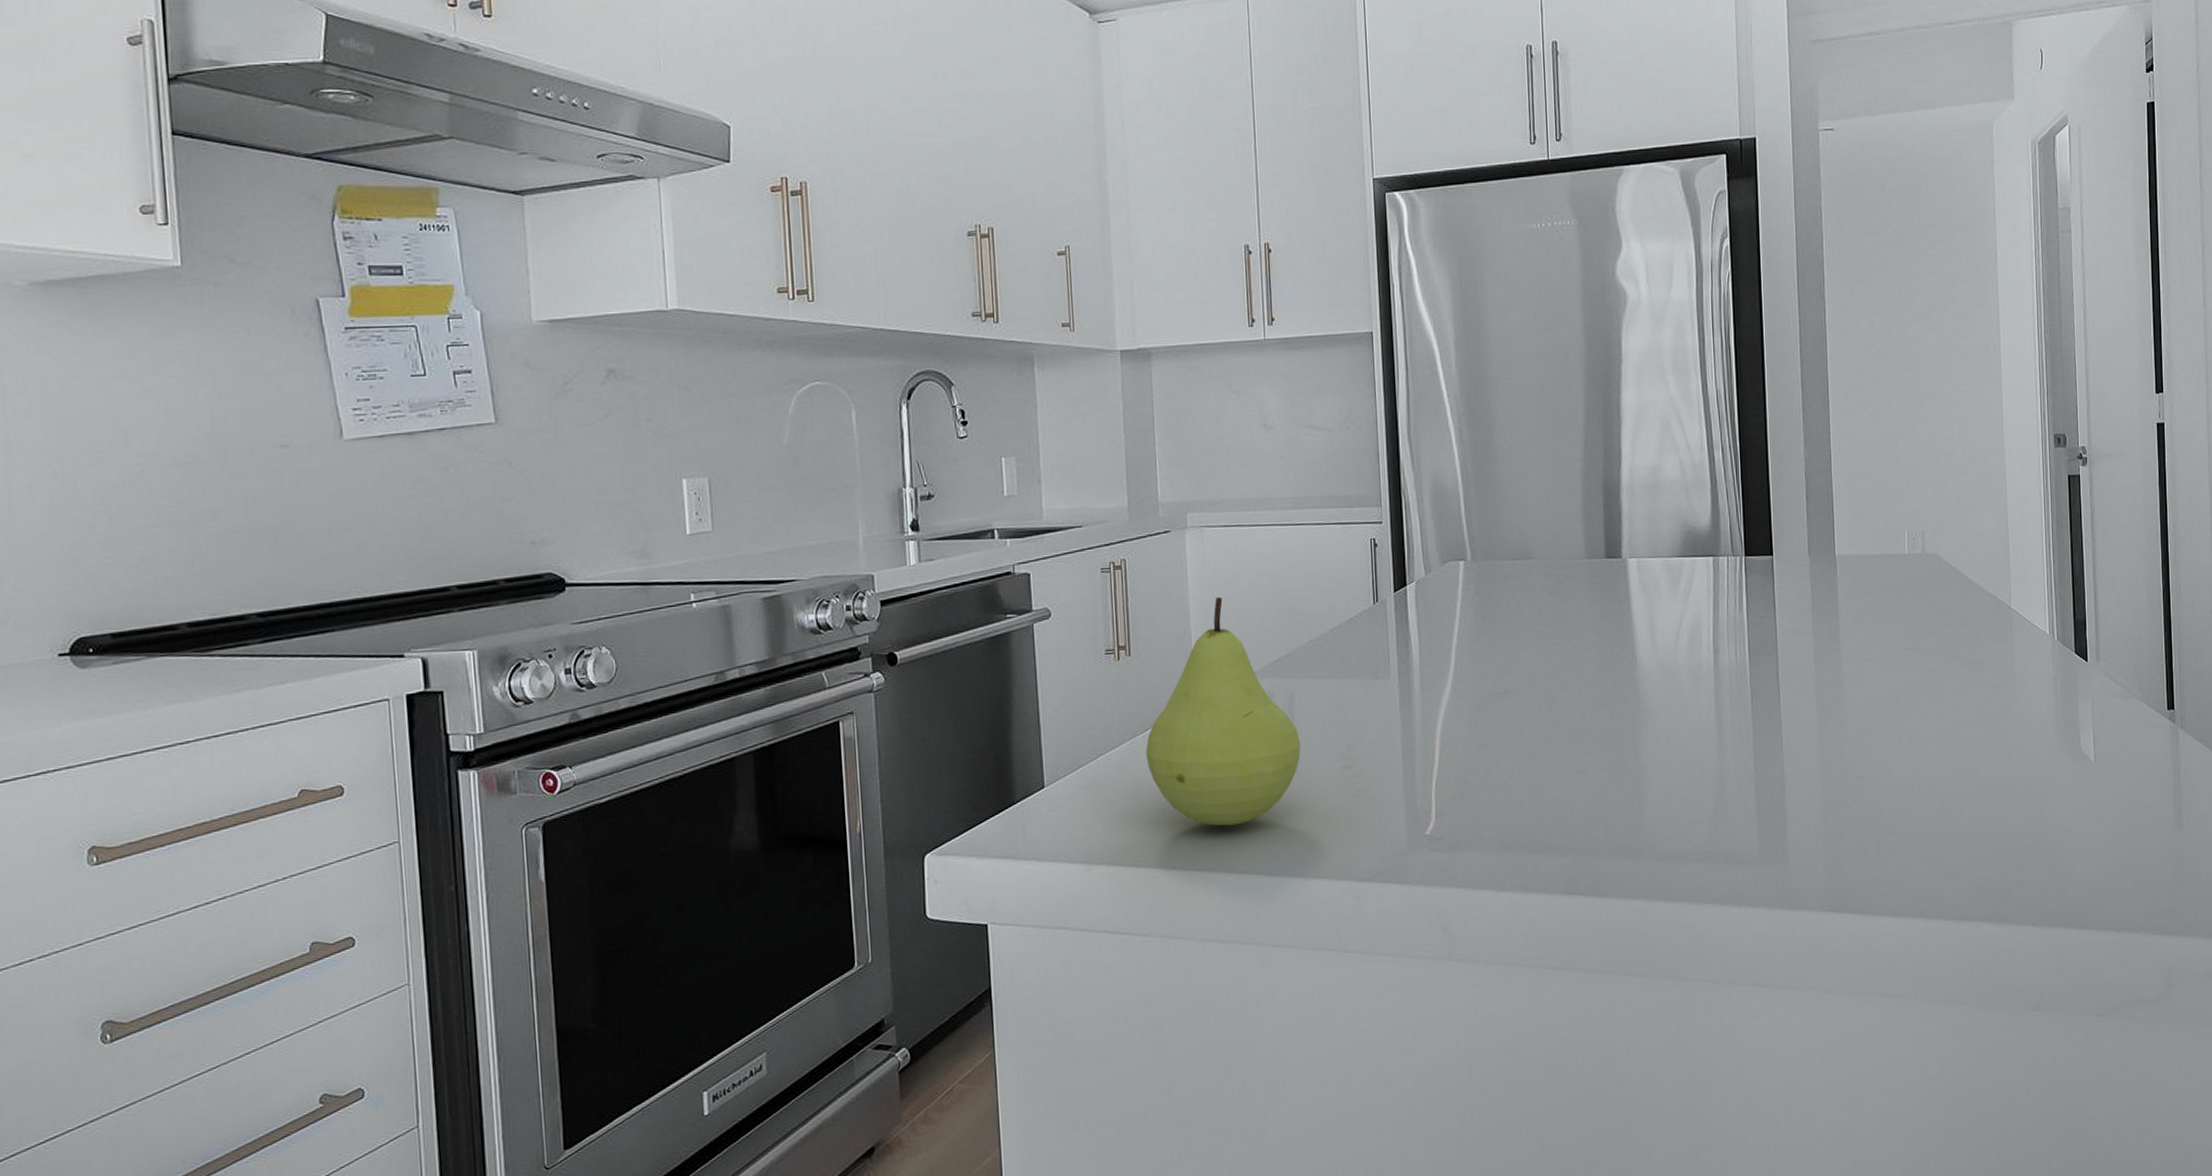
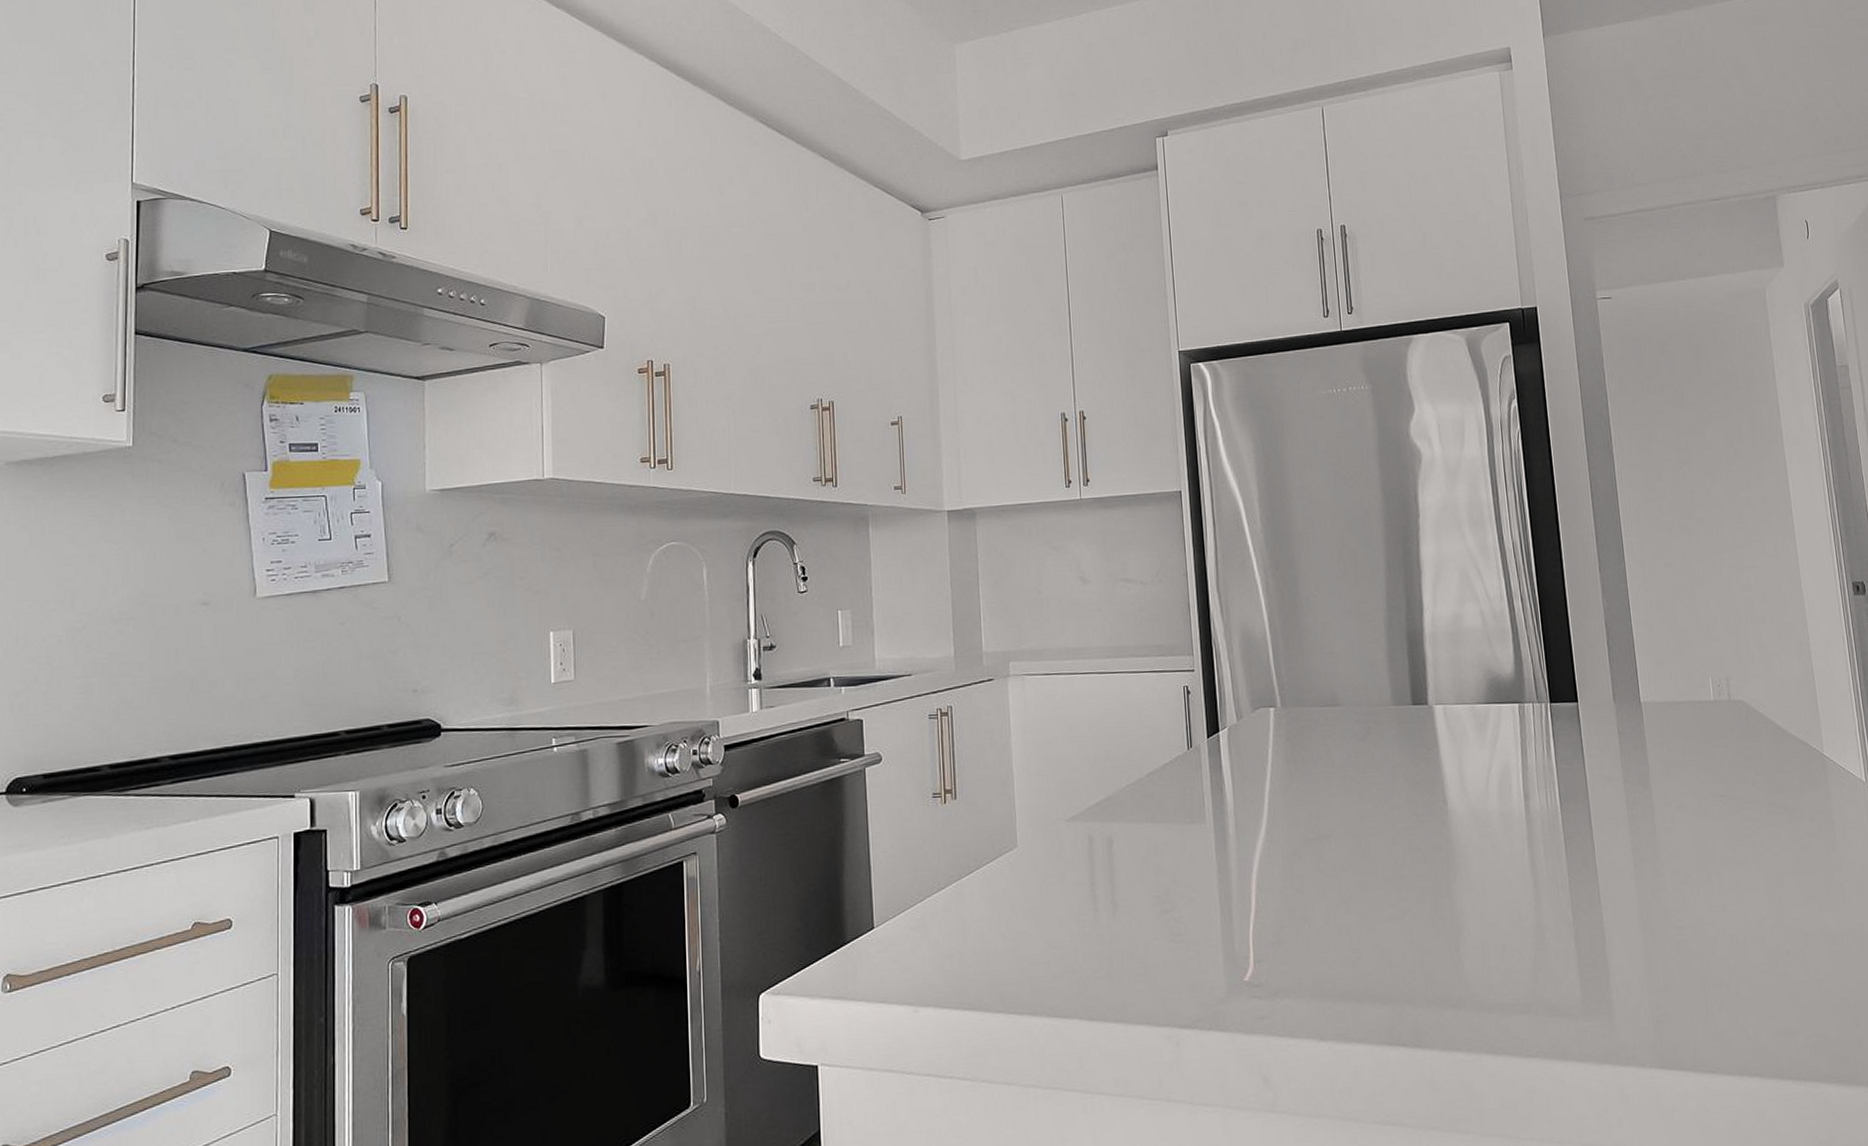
fruit: present [1145,596,1301,826] -> none [970,742,1120,970]

